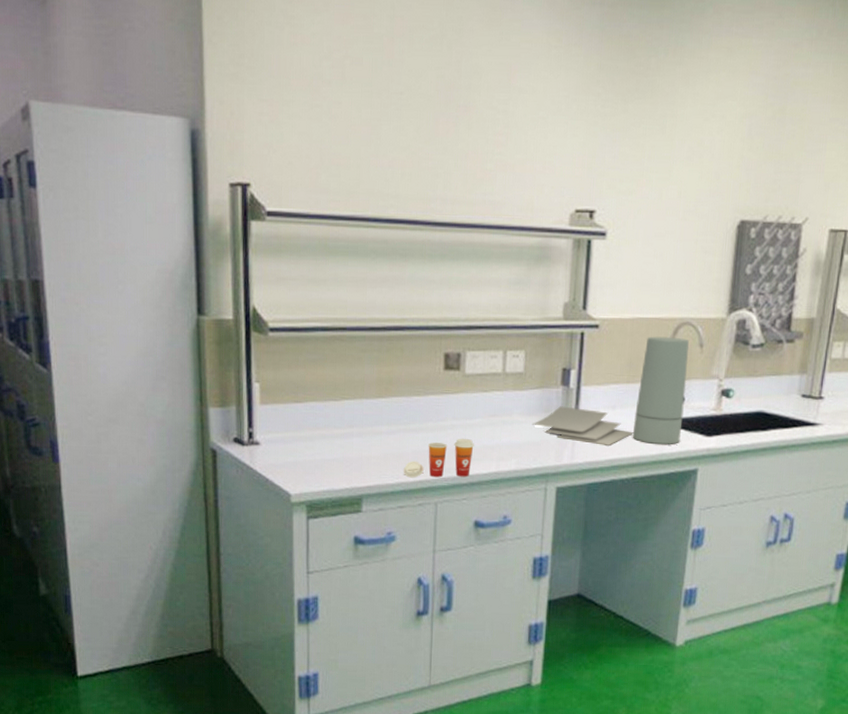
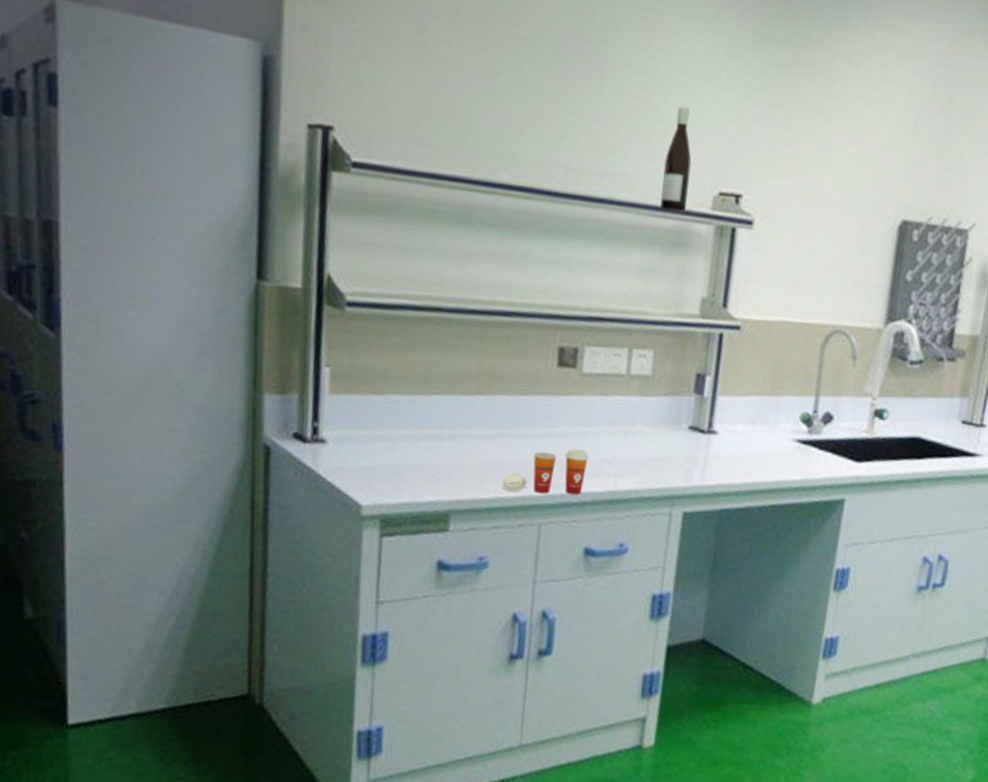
bottle: none [525,137,550,230] -> present [660,106,692,212]
papers: present [531,406,634,446] -> none [657,417,774,467]
canister: present [632,336,689,444] -> none [772,343,841,469]

